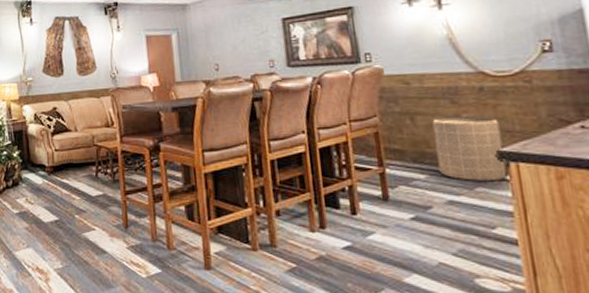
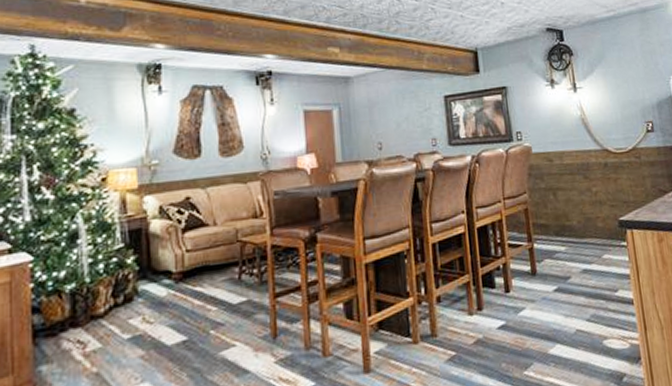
trash can: present [432,116,508,182] -> none [570,189,625,249]

